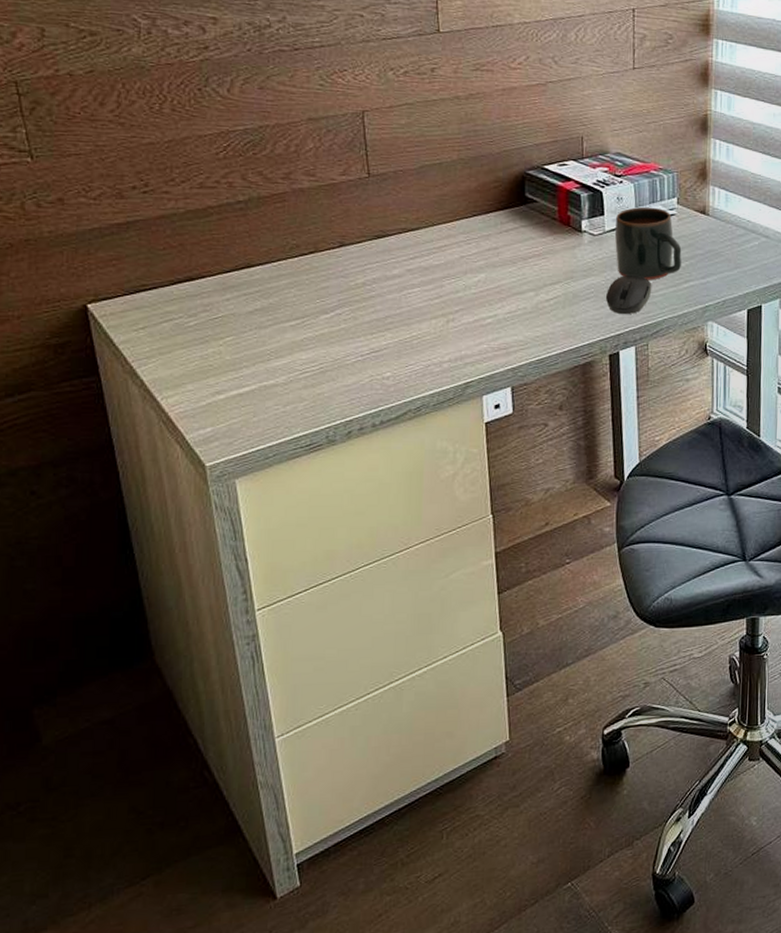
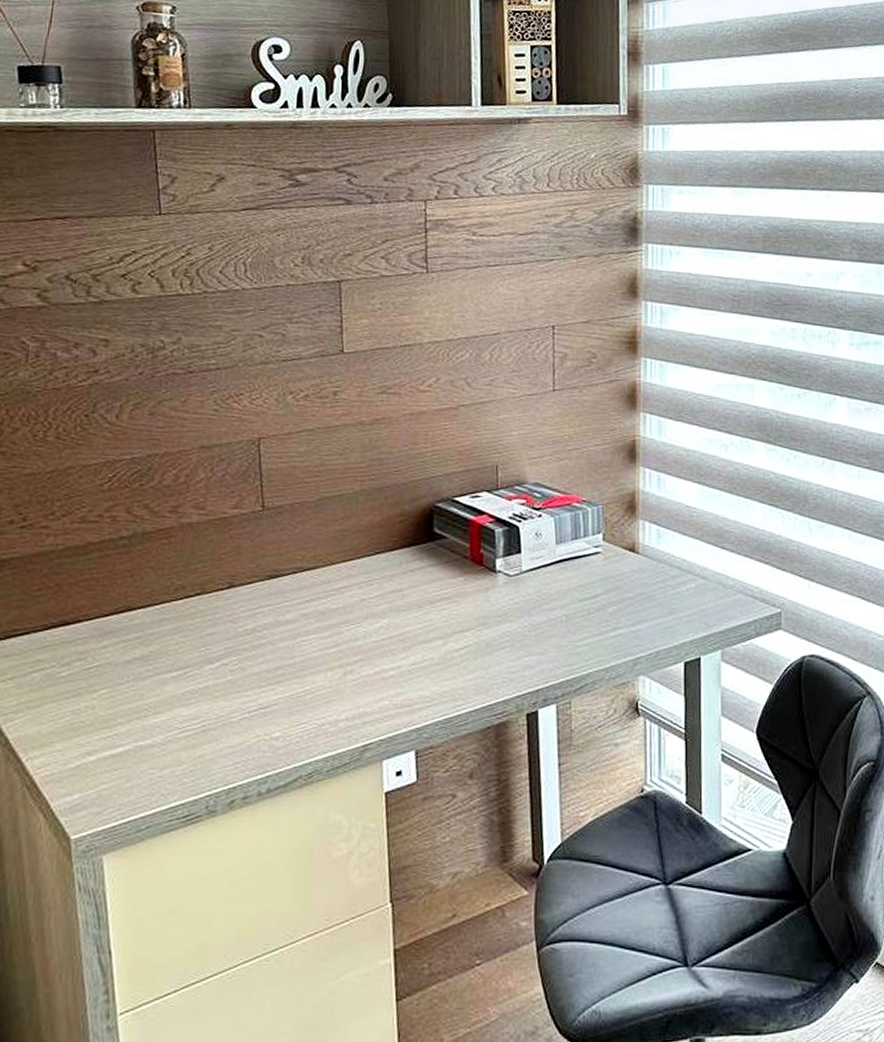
computer mouse: present [605,274,652,315] -> none [522,621,575,668]
mug: present [614,206,682,280] -> none [532,543,608,628]

